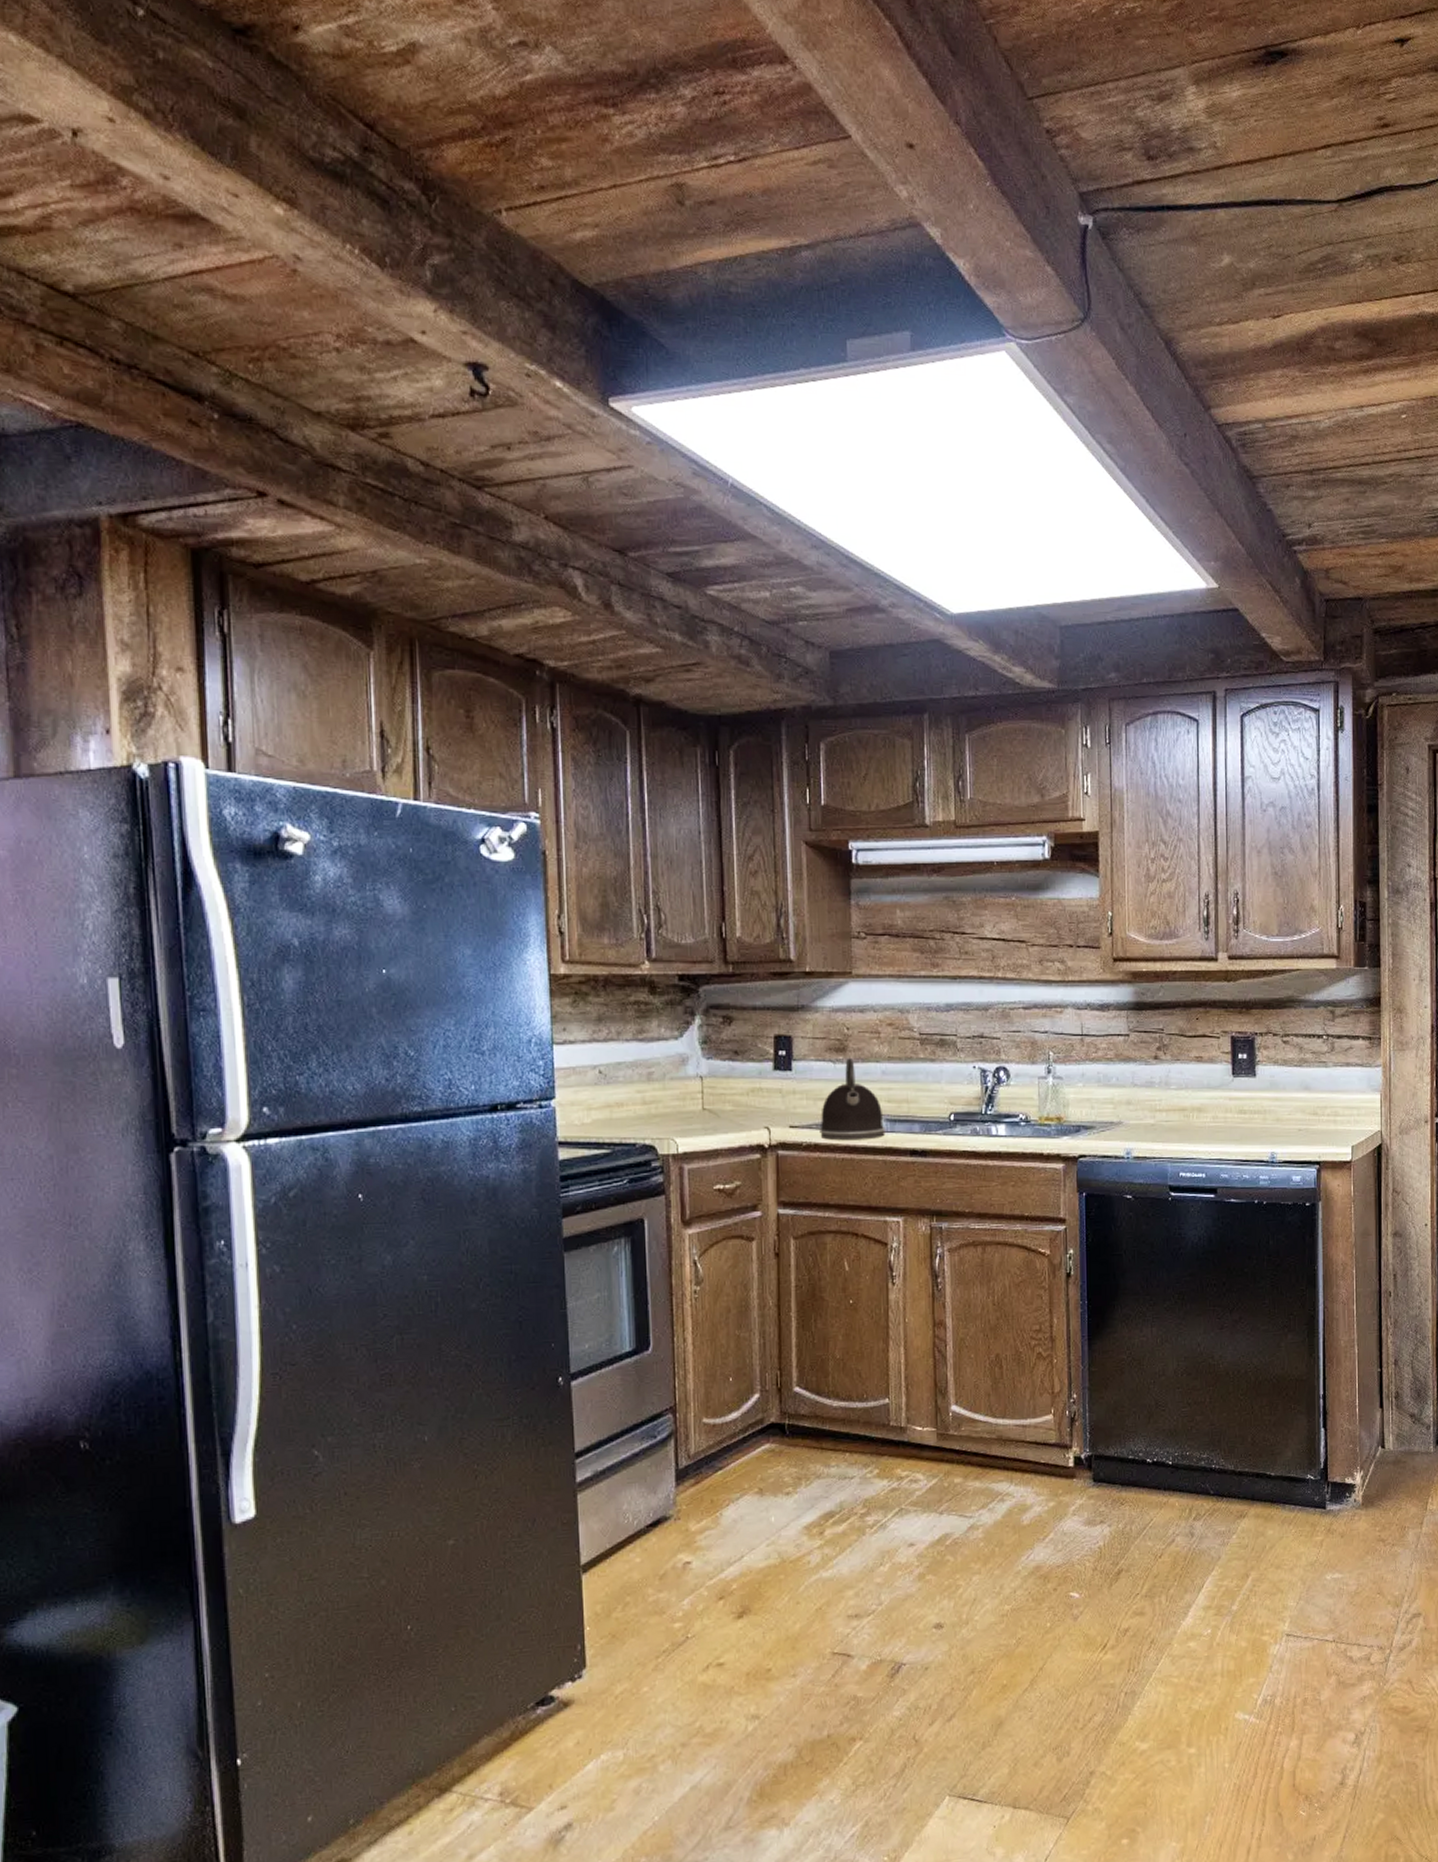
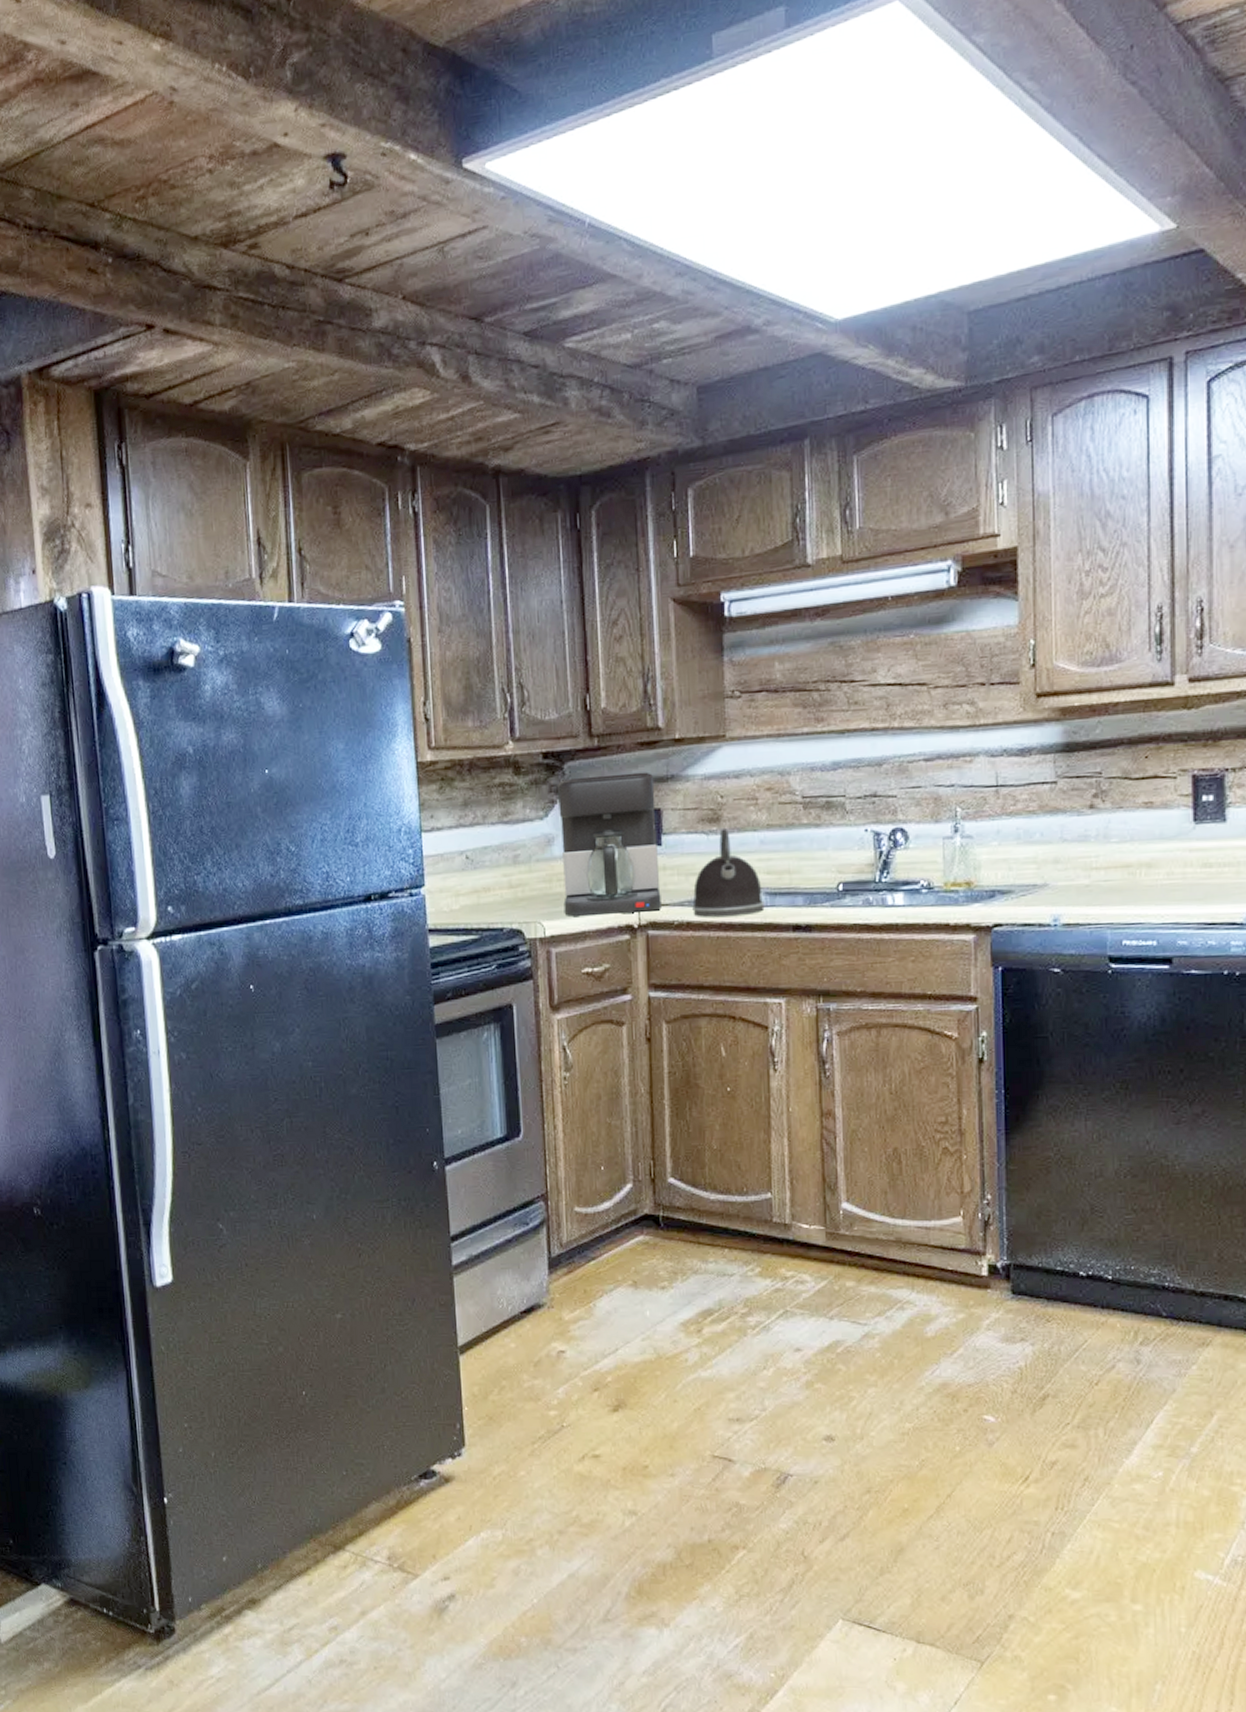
coffee maker: none [693,1000,791,1136] -> present [558,772,661,918]

